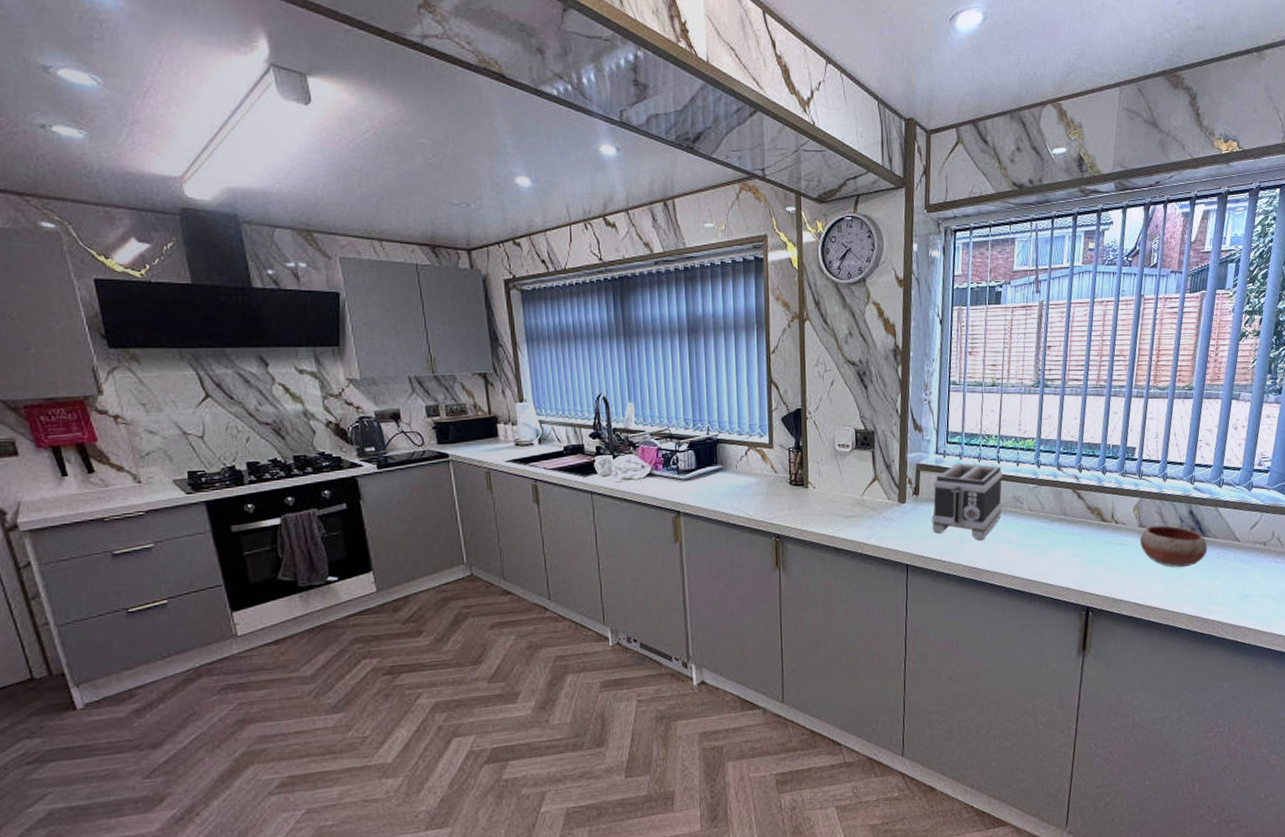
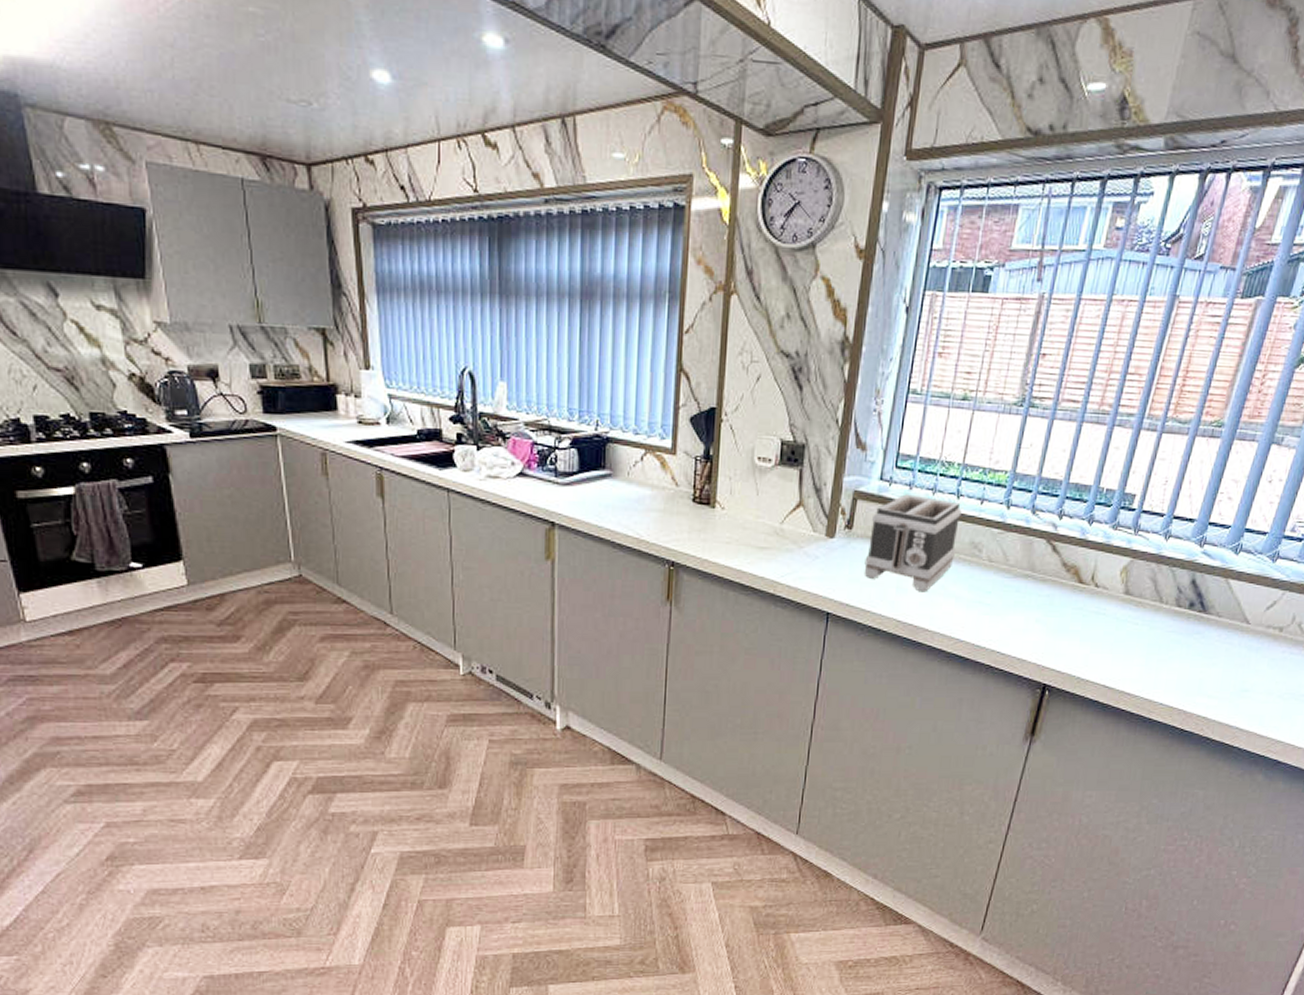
bowl: present [1140,525,1208,568] -> none [1122,593,1208,649]

